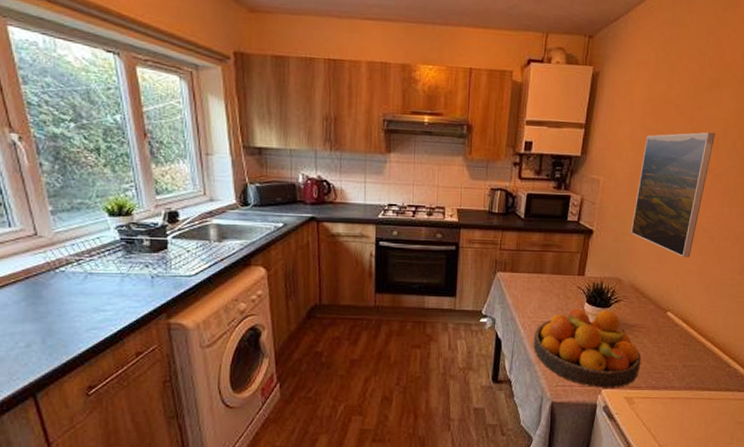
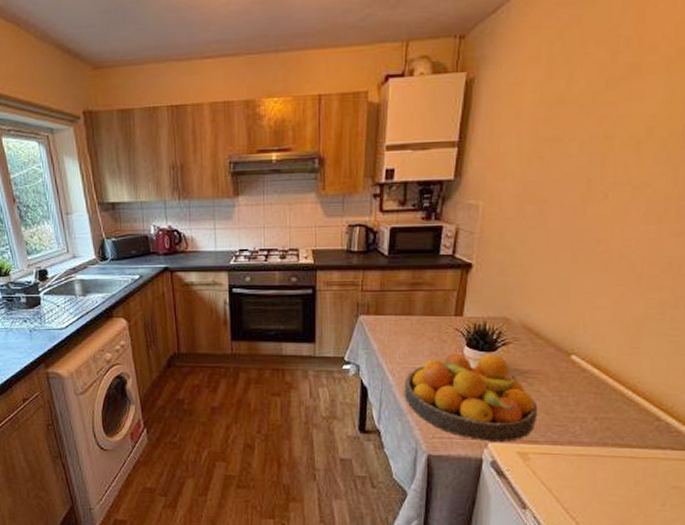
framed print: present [631,132,715,257] -> none [521,133,635,290]

